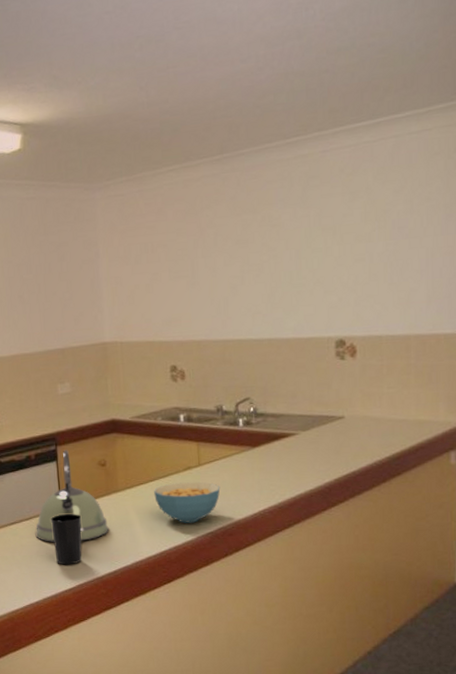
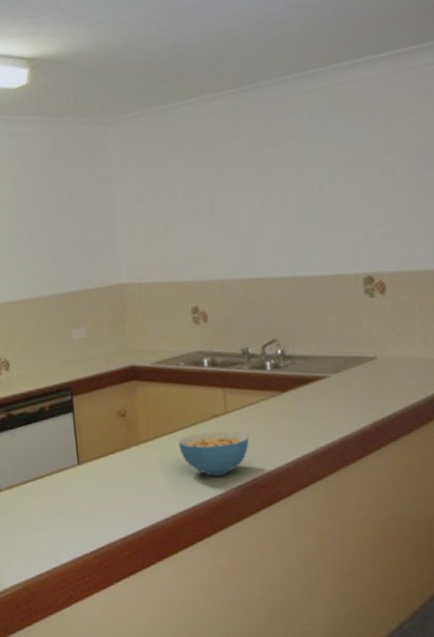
kettle: present [35,450,109,542] -> none [51,400,132,501]
cup: present [51,513,82,565] -> none [68,468,103,526]

